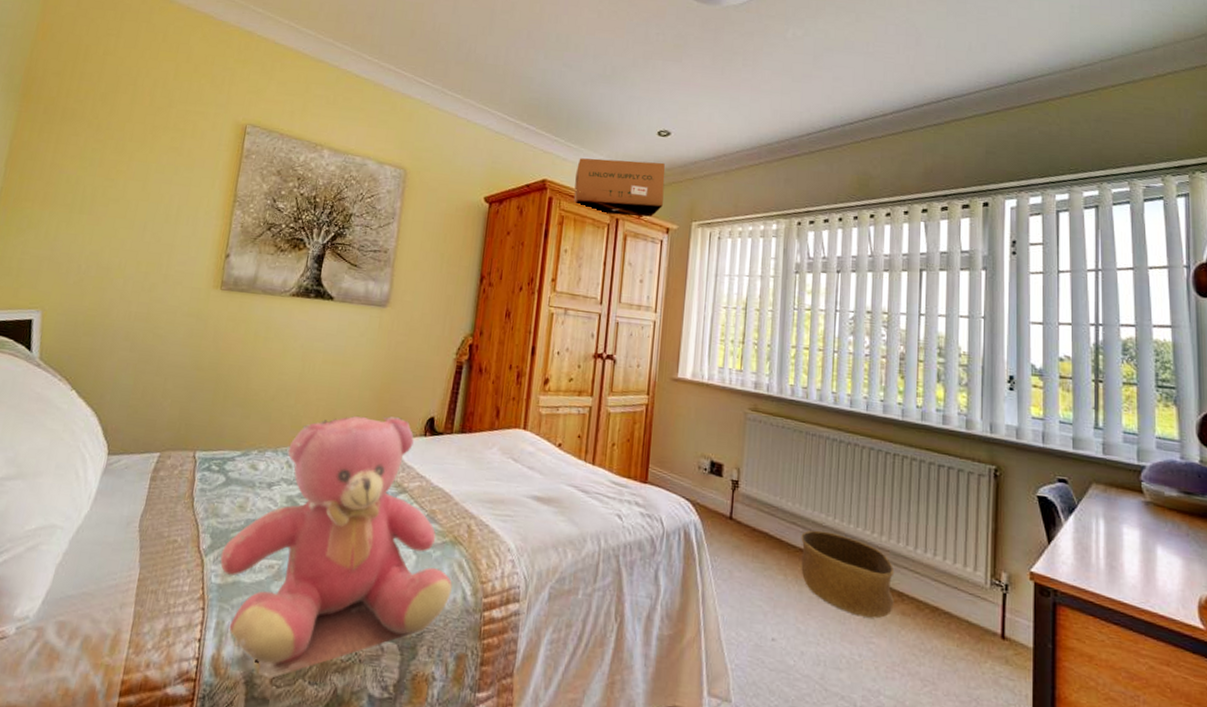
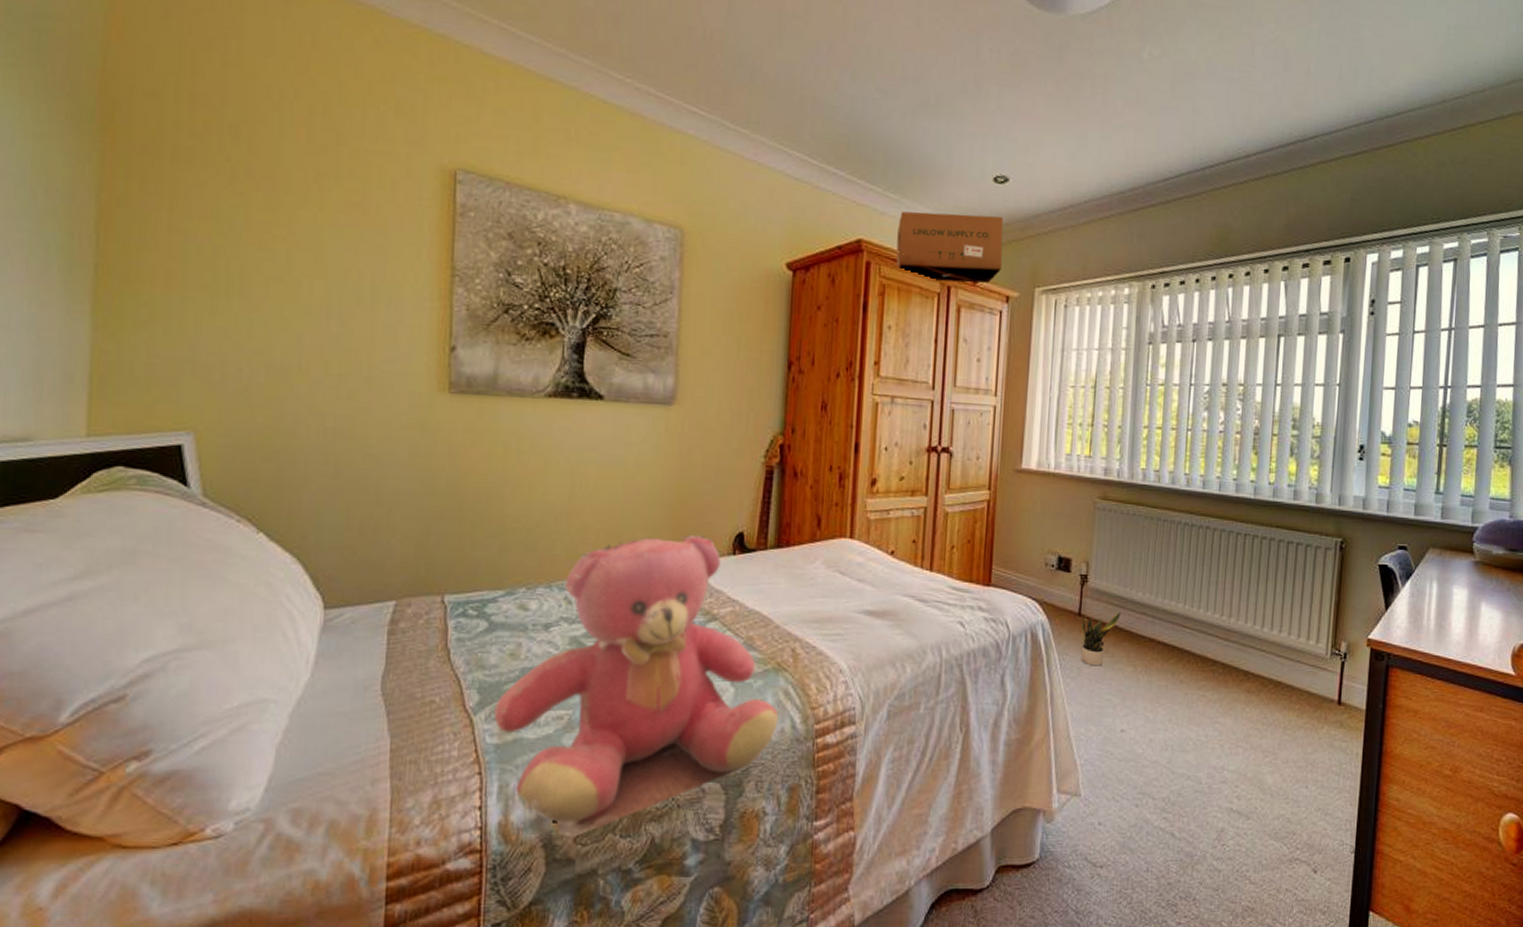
potted plant: none [732,520,771,571] -> present [1081,612,1121,666]
basket: present [801,530,895,619] -> none [1150,618,1242,699]

